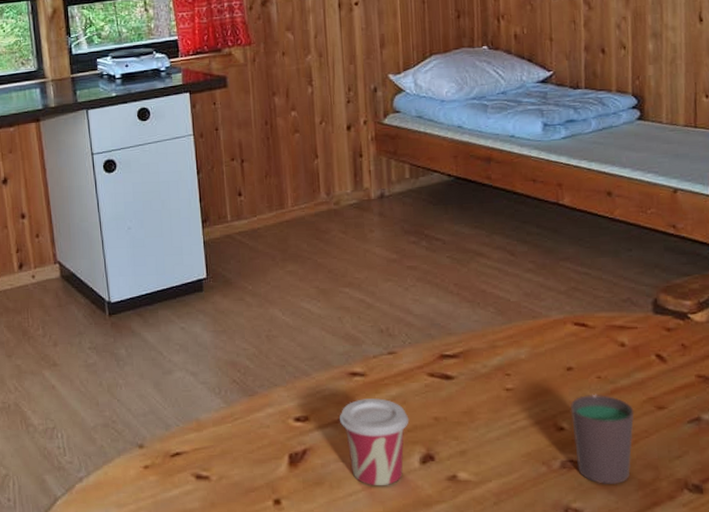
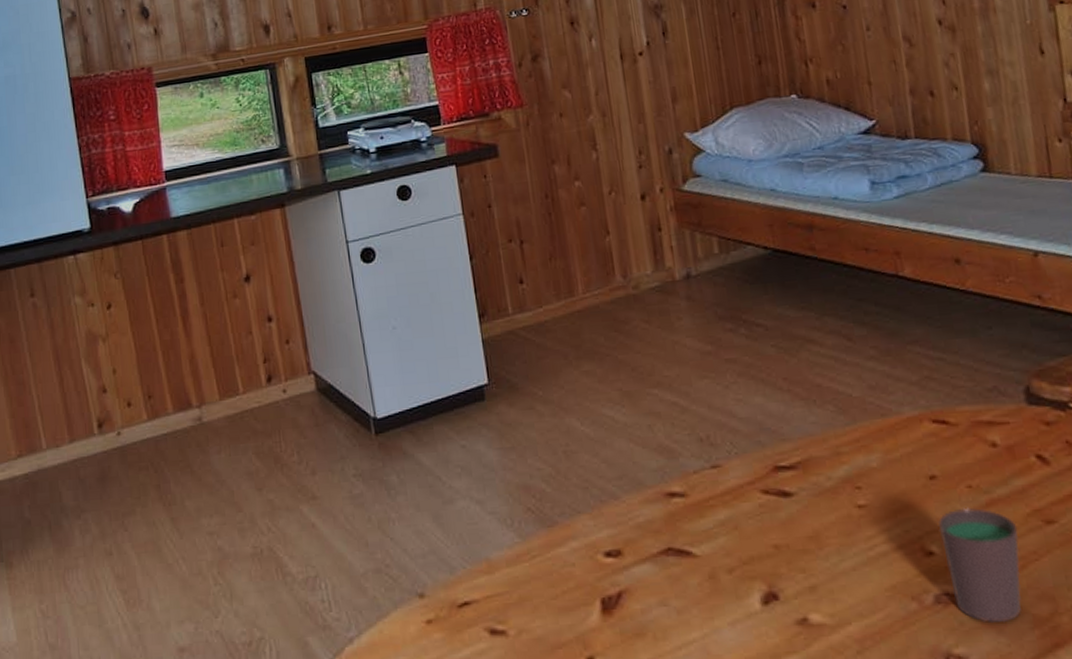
cup: present [340,398,409,486] -> none [659,524,744,636]

